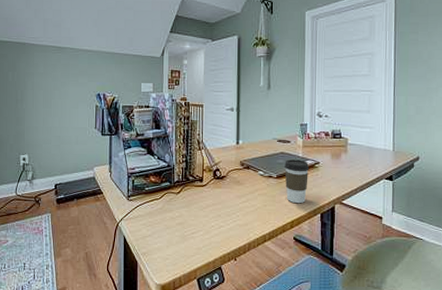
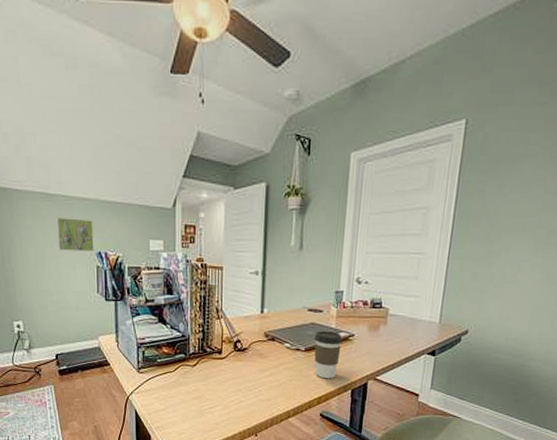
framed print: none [64,66,94,94] -> present [56,218,94,252]

